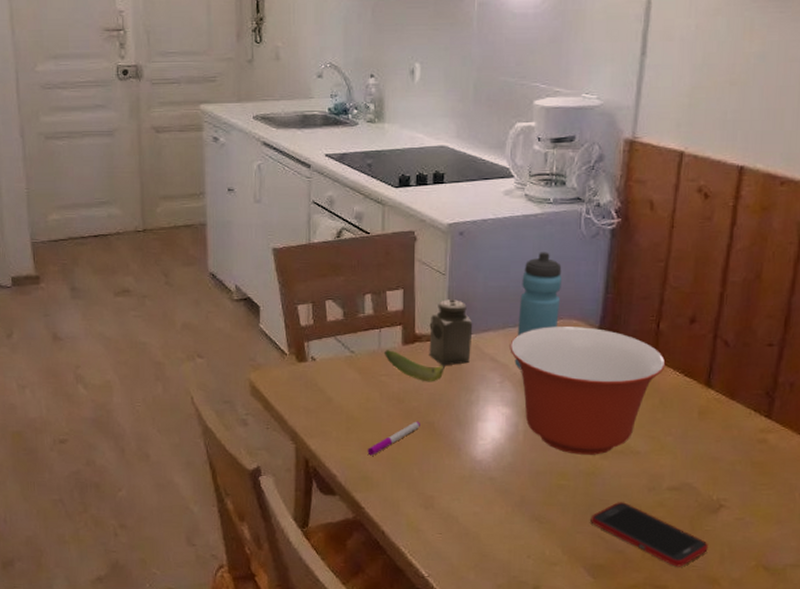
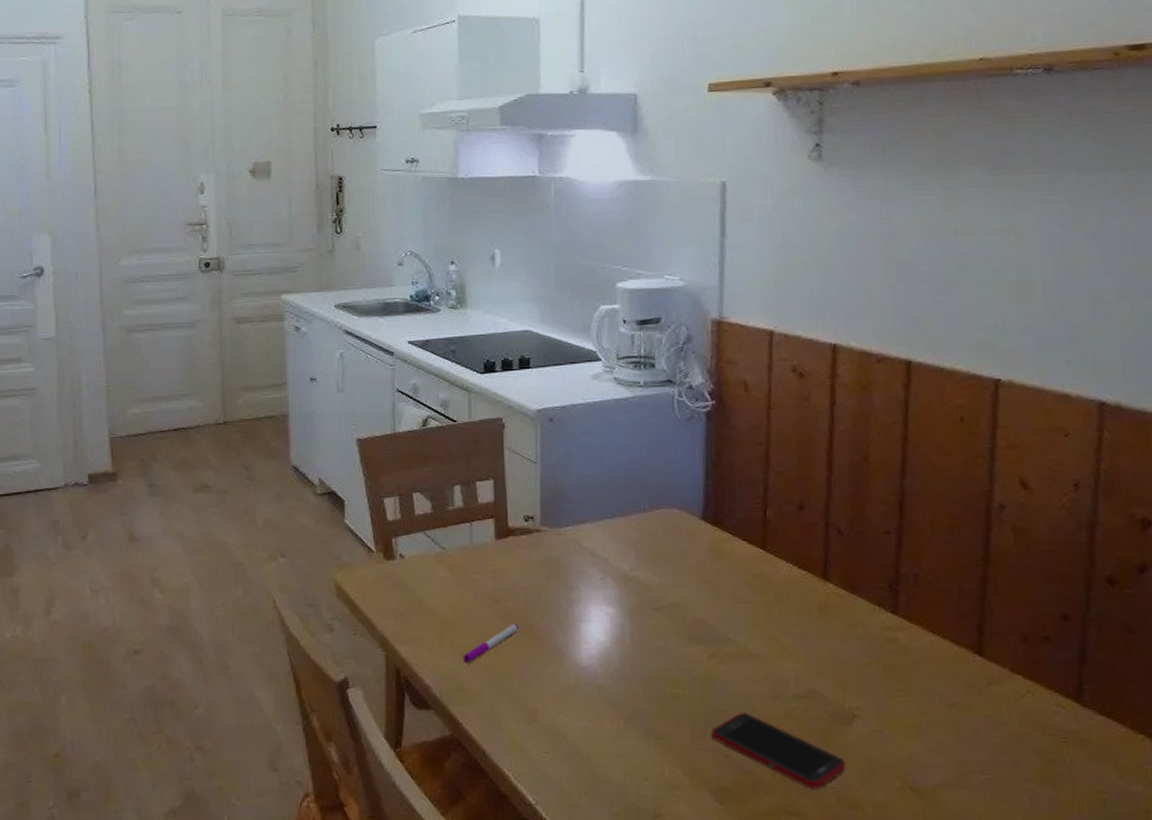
banana: present [383,350,446,382] -> none [476,545,543,580]
salt shaker: present [429,299,473,366] -> none [523,489,569,562]
mixing bowl: present [510,326,666,455] -> none [609,516,777,659]
water bottle: present [515,252,562,370] -> none [615,437,659,565]

